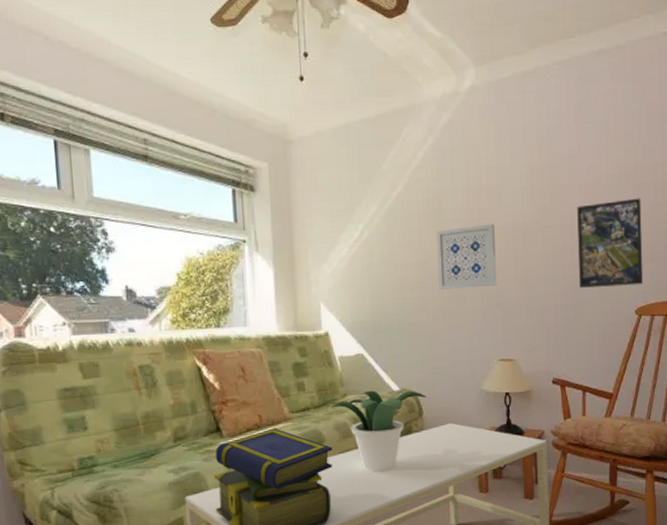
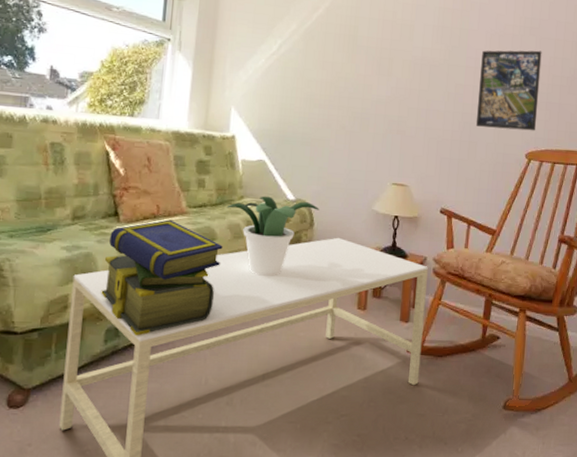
wall art: present [436,224,497,289] -> none [345,55,404,114]

